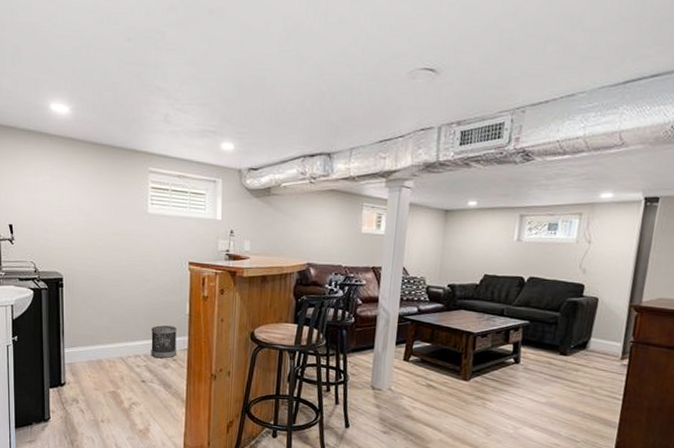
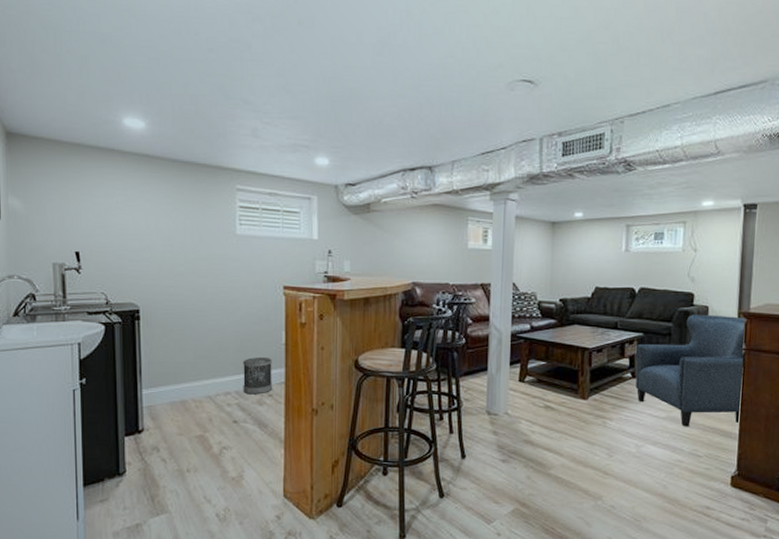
armchair: none [517,305,637,413] -> present [635,314,746,427]

